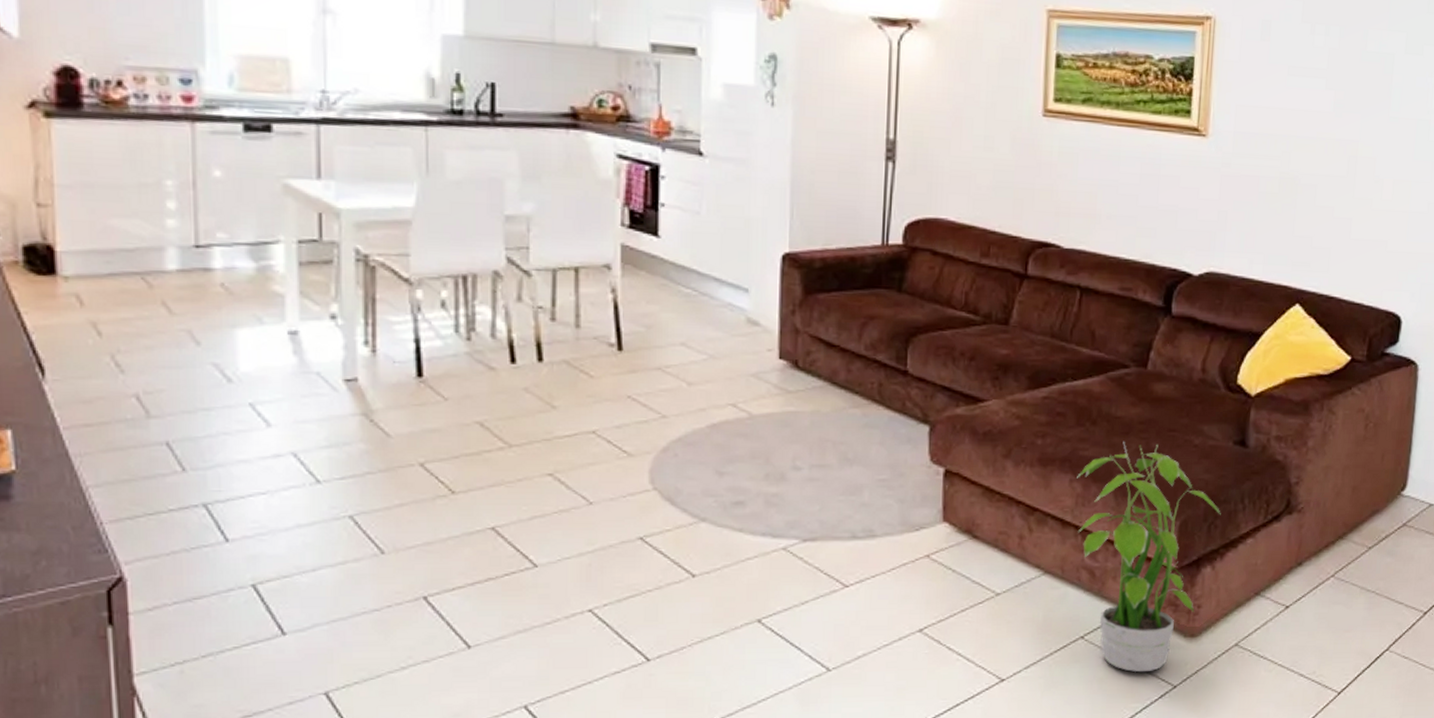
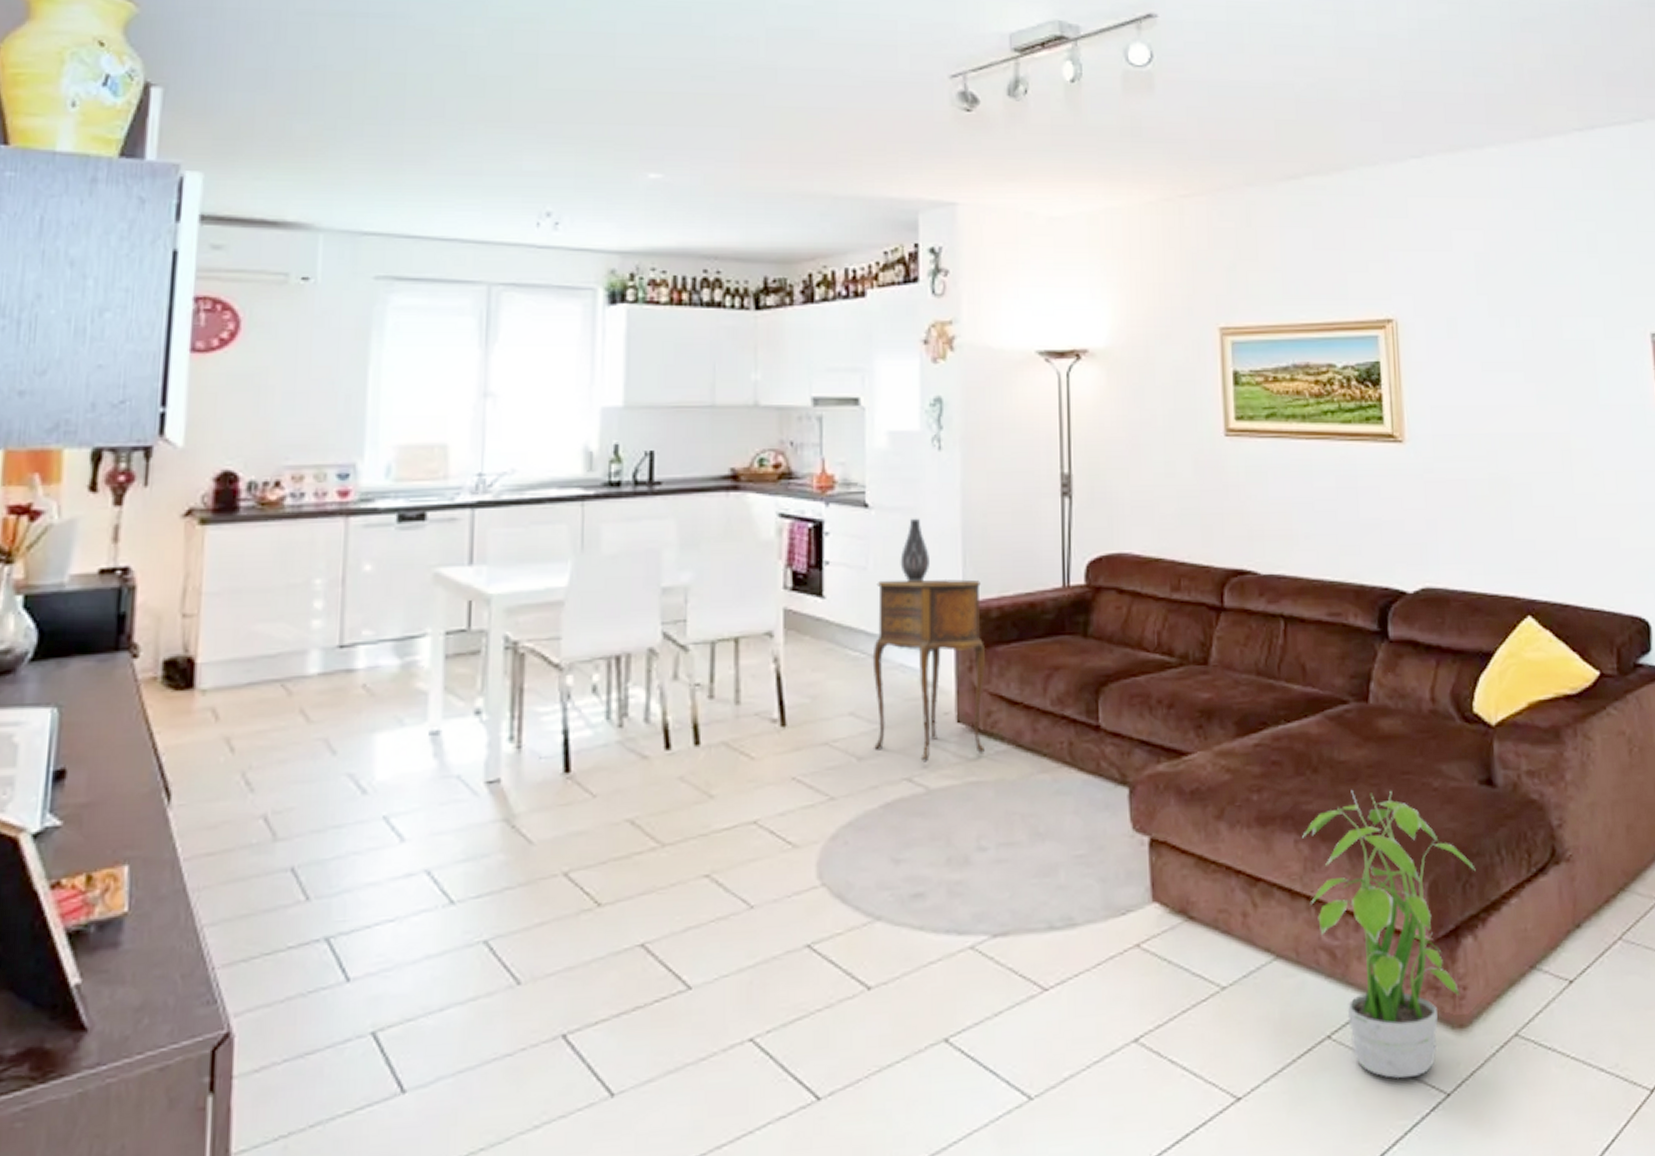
side table: none [703,225,808,391] -> present [872,578,986,762]
vase: none [731,169,759,230] -> present [900,518,929,583]

